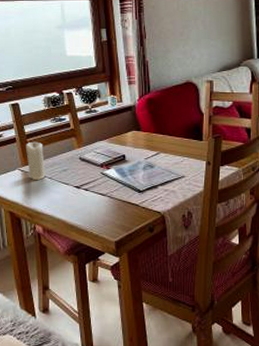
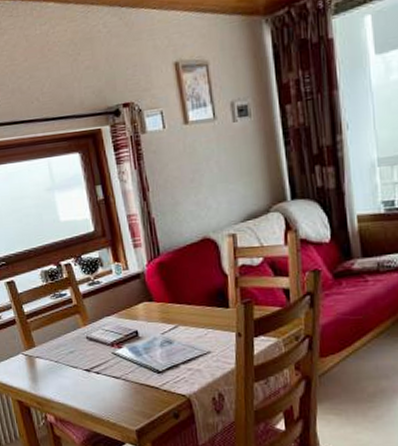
candle: present [25,141,46,181] -> none [26,322,52,365]

